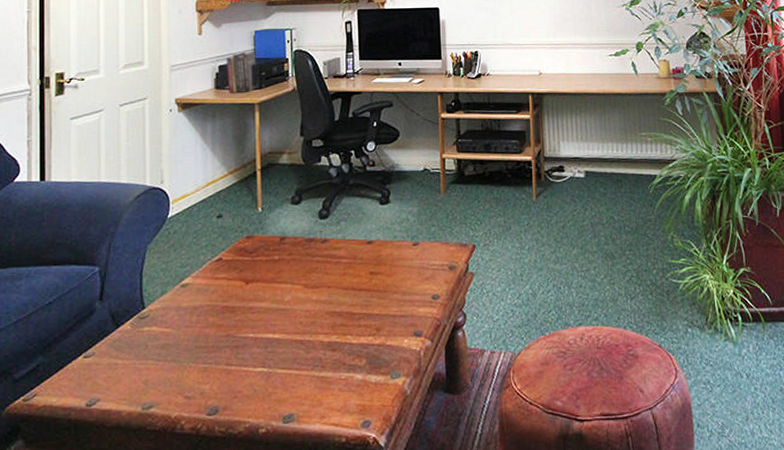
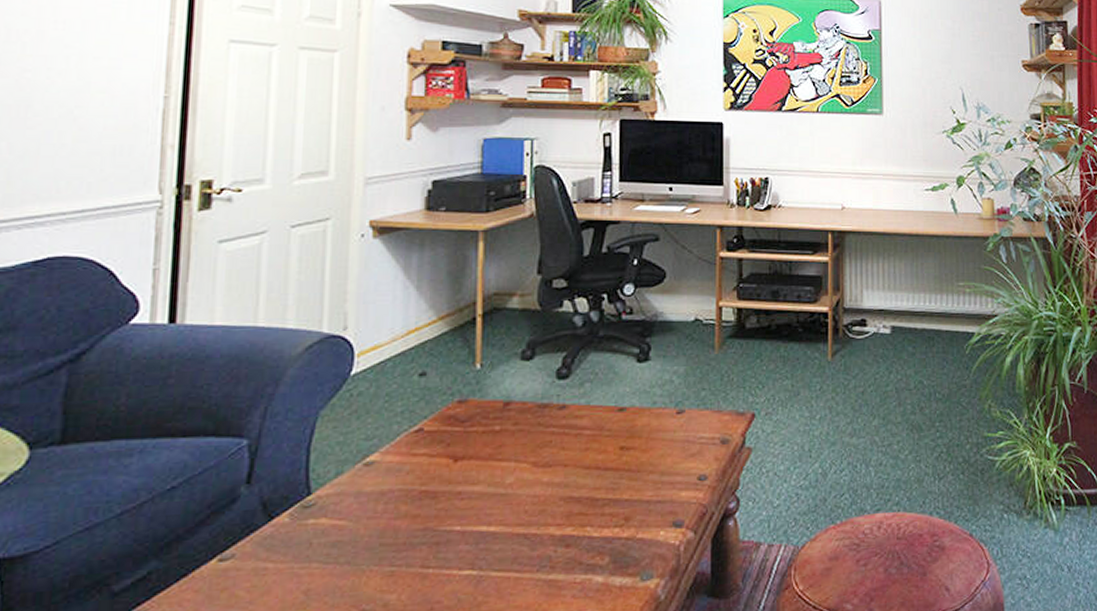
books: present [226,51,258,93] -> none [442,164,484,216]

